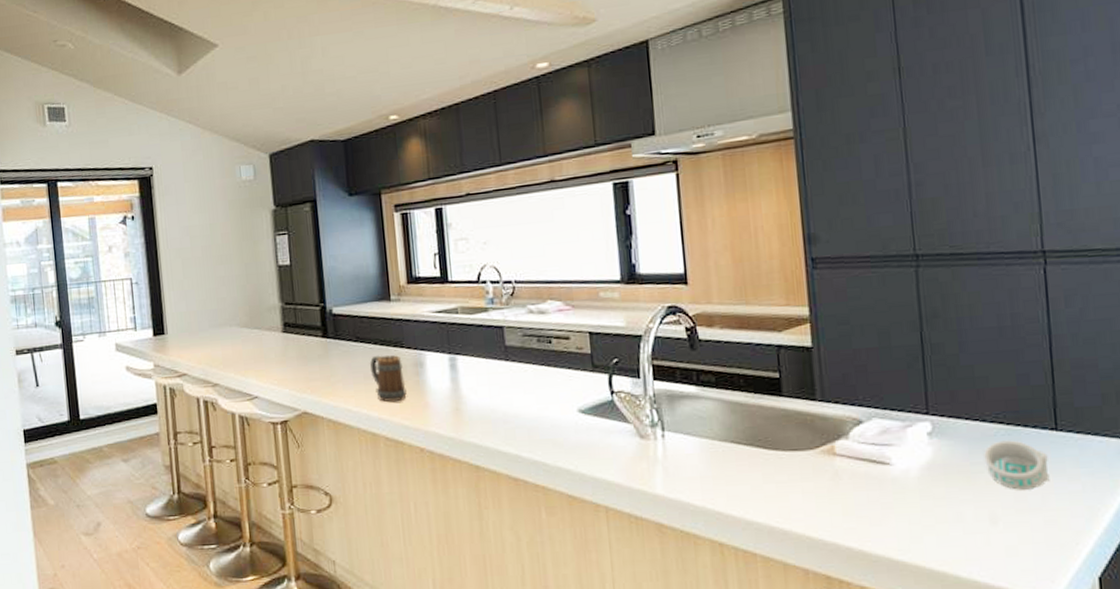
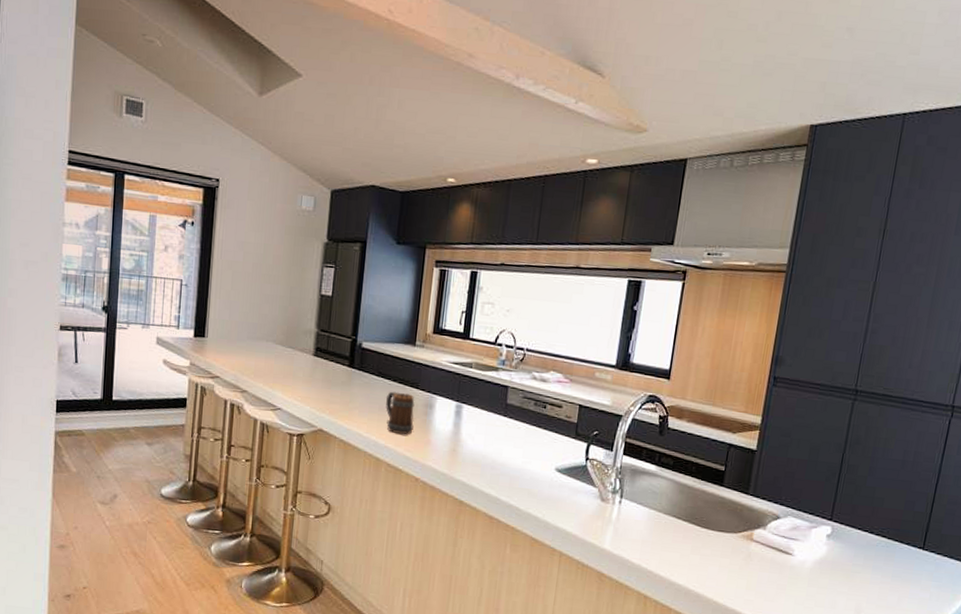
napkin ring: present [984,440,1050,490] -> none [863,550,911,592]

